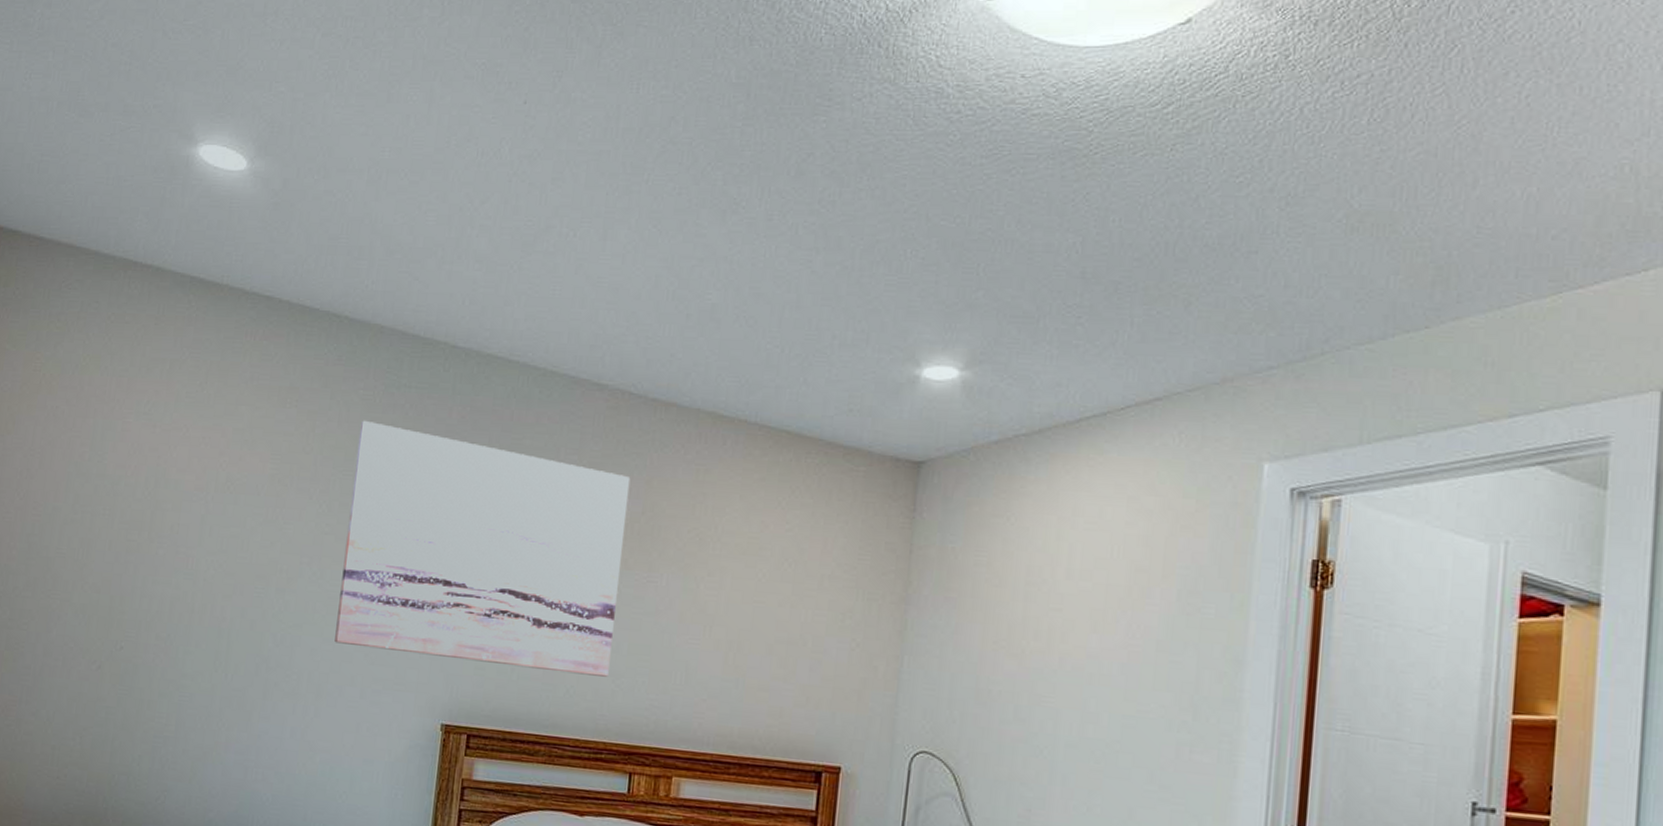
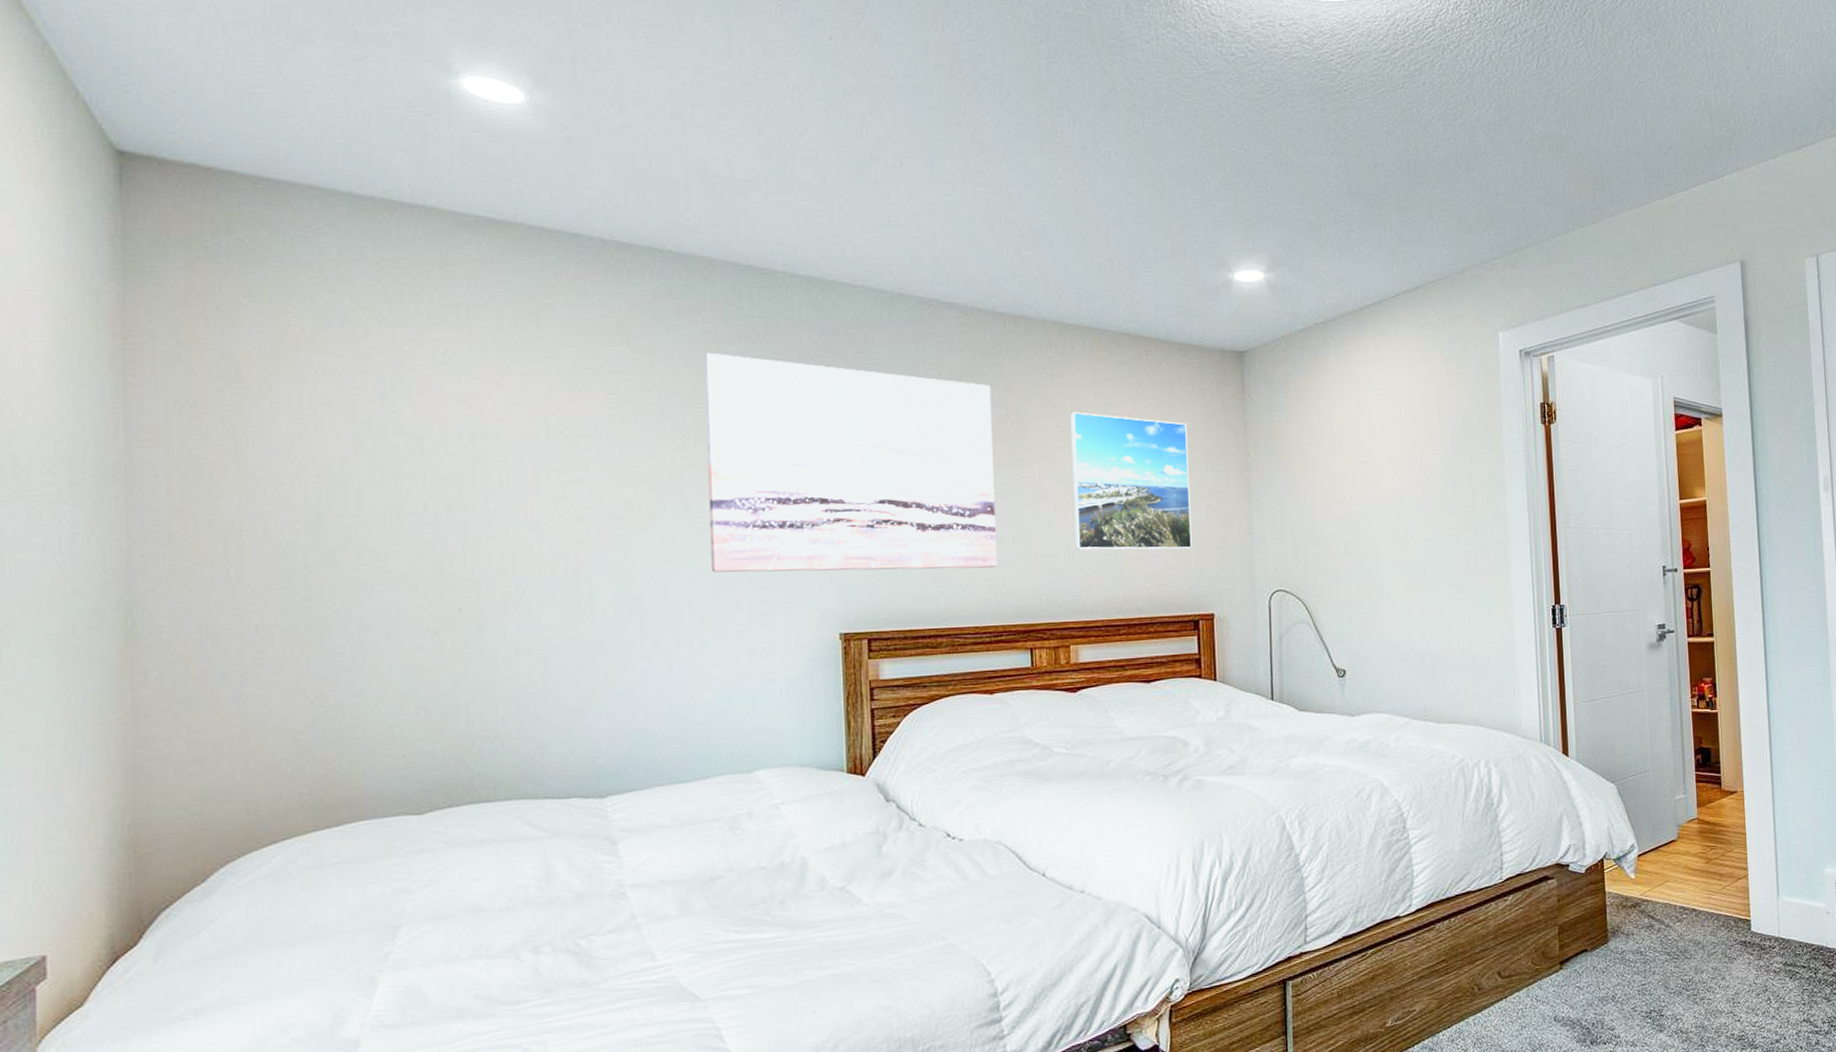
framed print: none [693,514,841,688] -> present [1070,411,1192,550]

